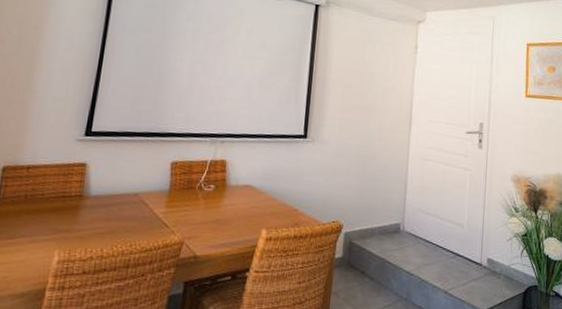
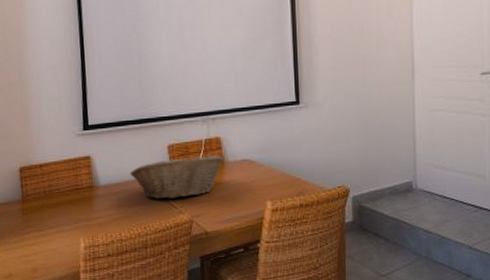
fruit basket: none [125,176,227,218] -> present [129,155,224,199]

